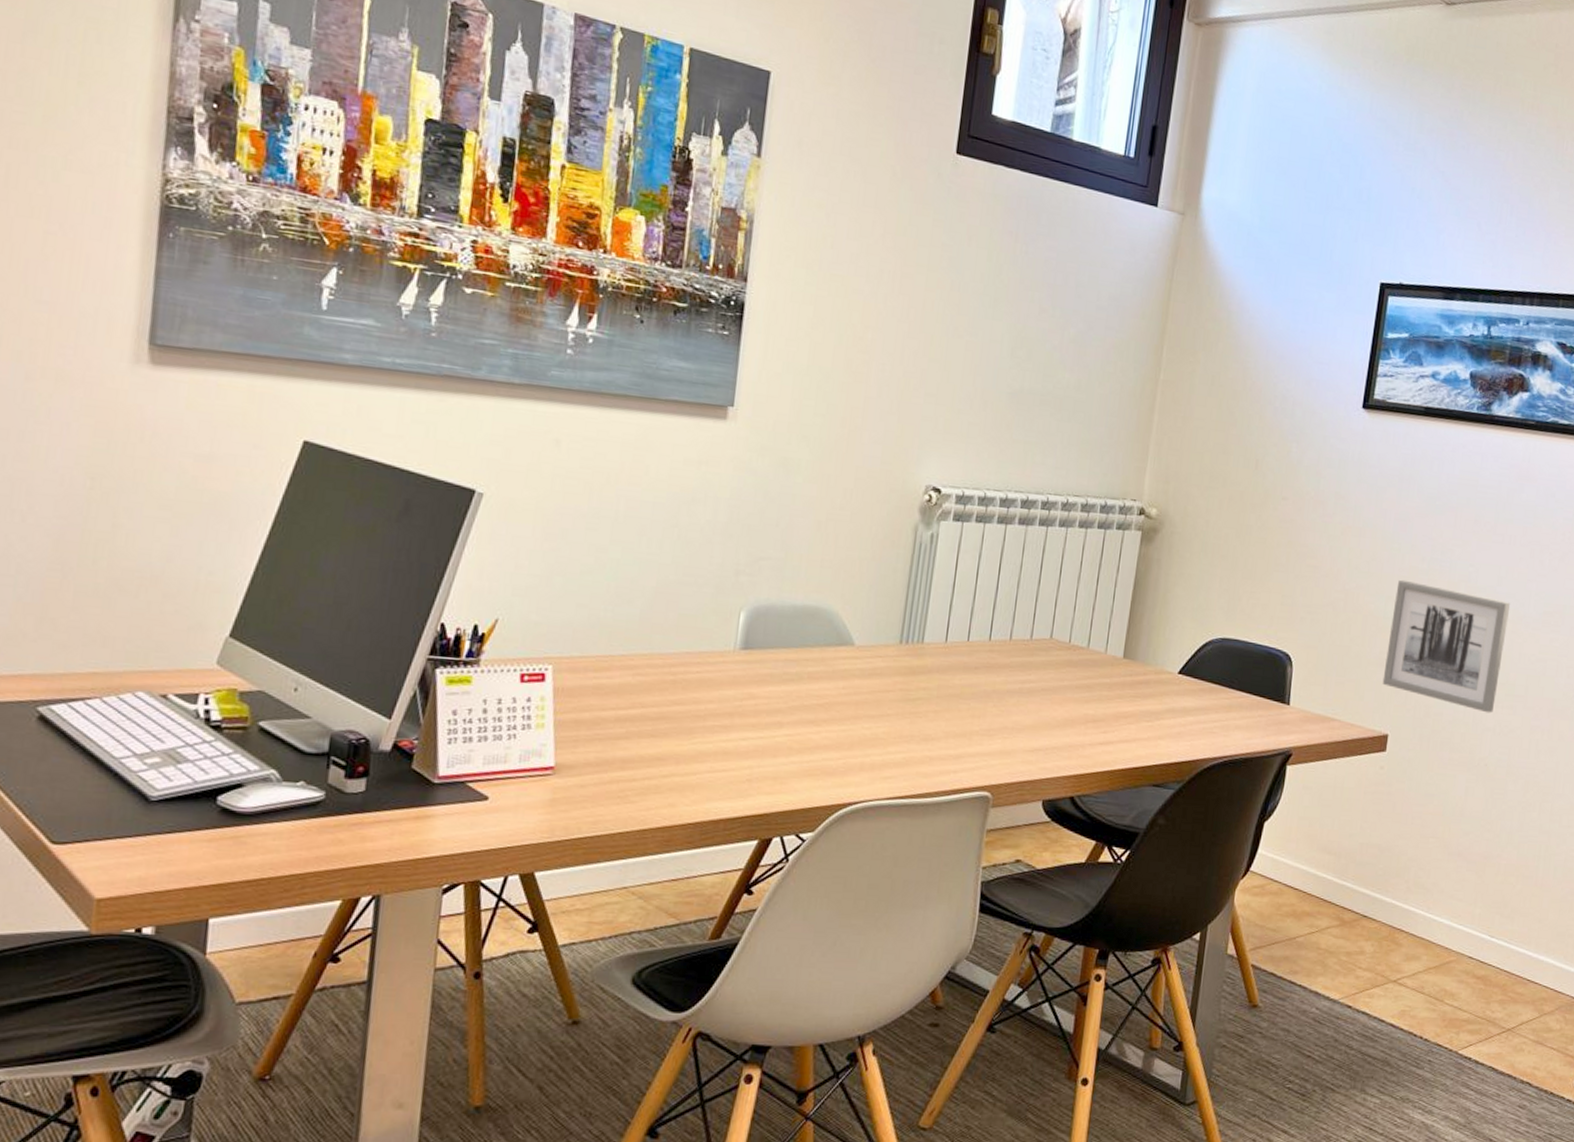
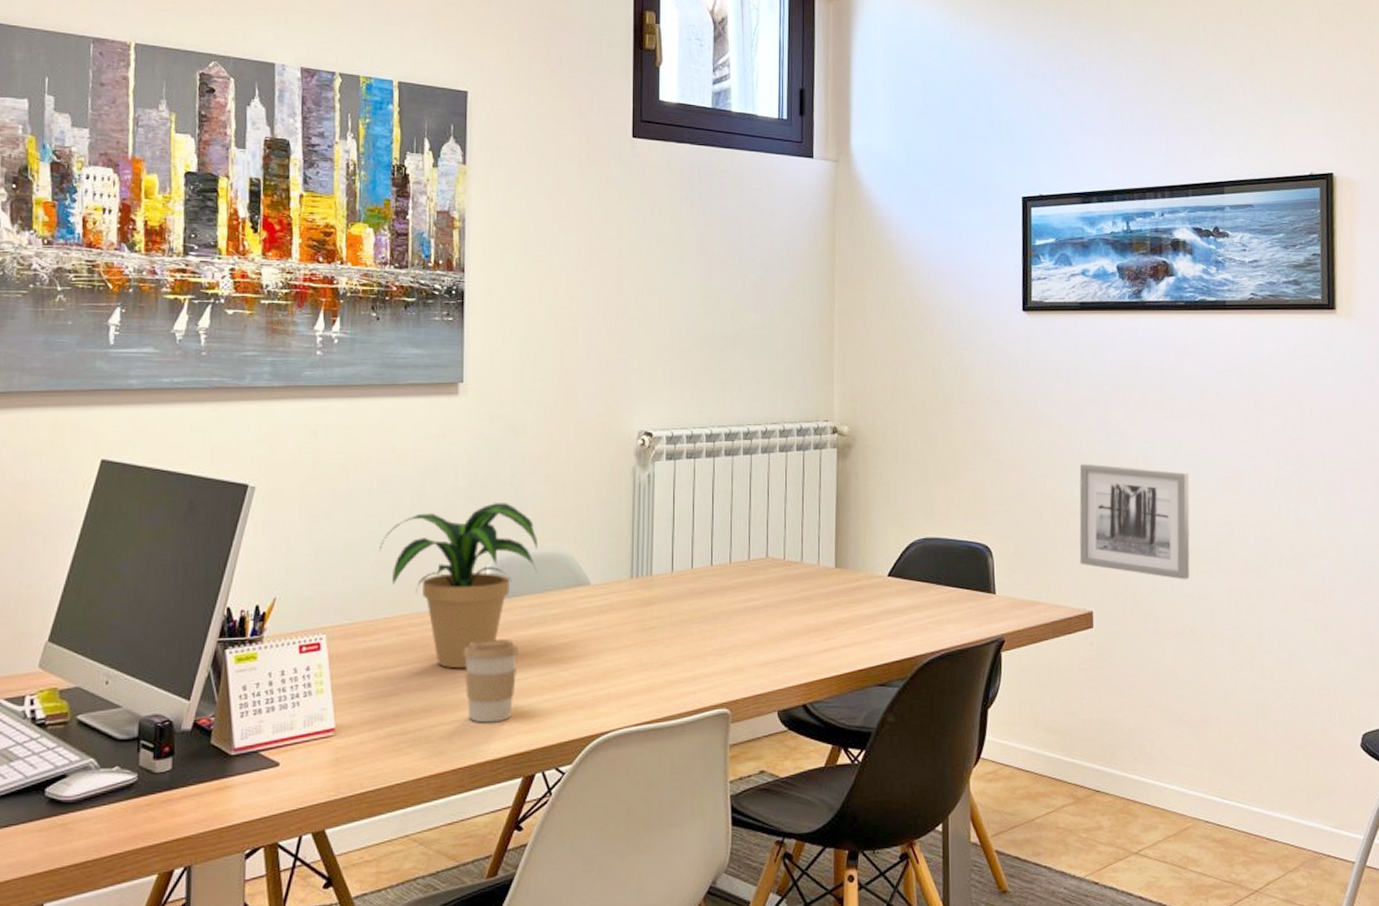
potted plant: none [621,544,801,719] -> present [379,501,537,669]
coffee cup: none [704,690,769,780] -> present [463,640,519,723]

